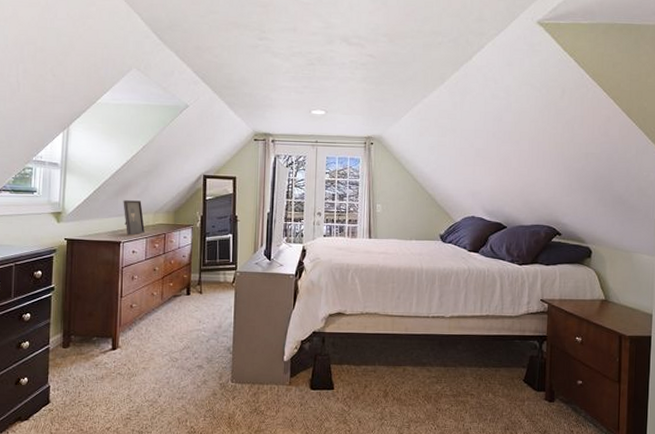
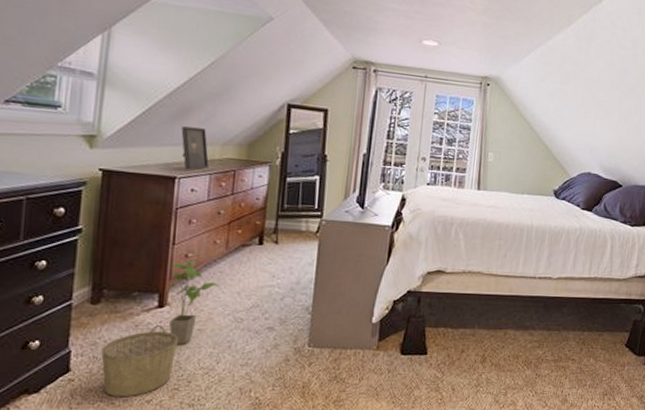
basket: none [72,364,128,425] -> present [101,324,178,398]
house plant: none [119,309,158,381] -> present [168,260,220,344]

